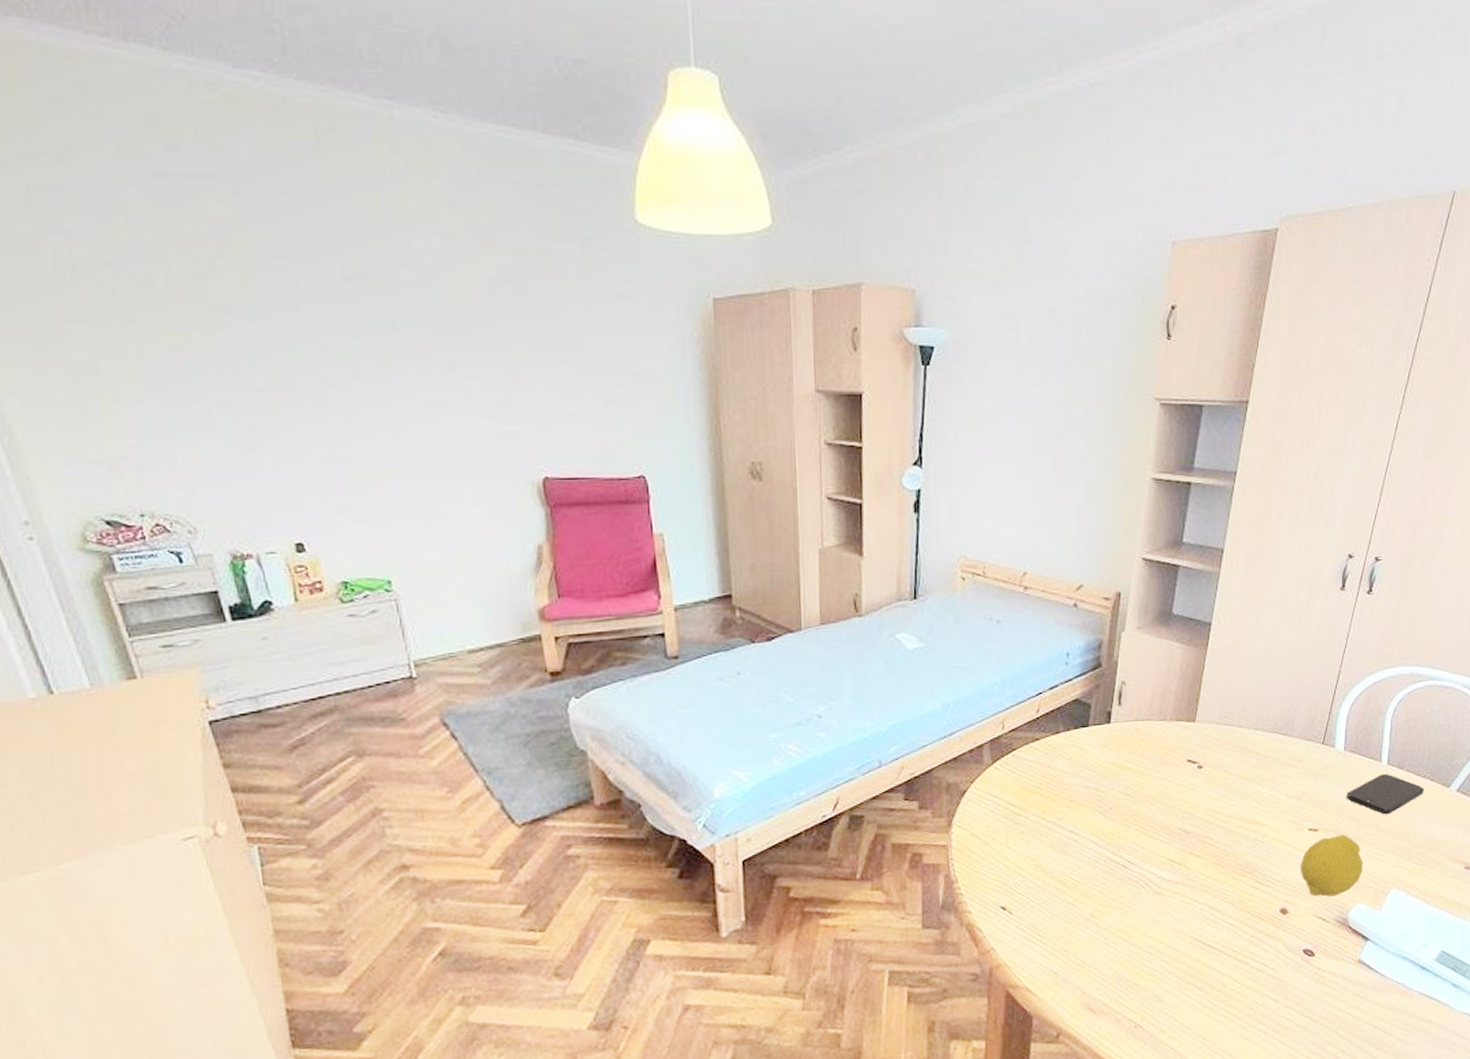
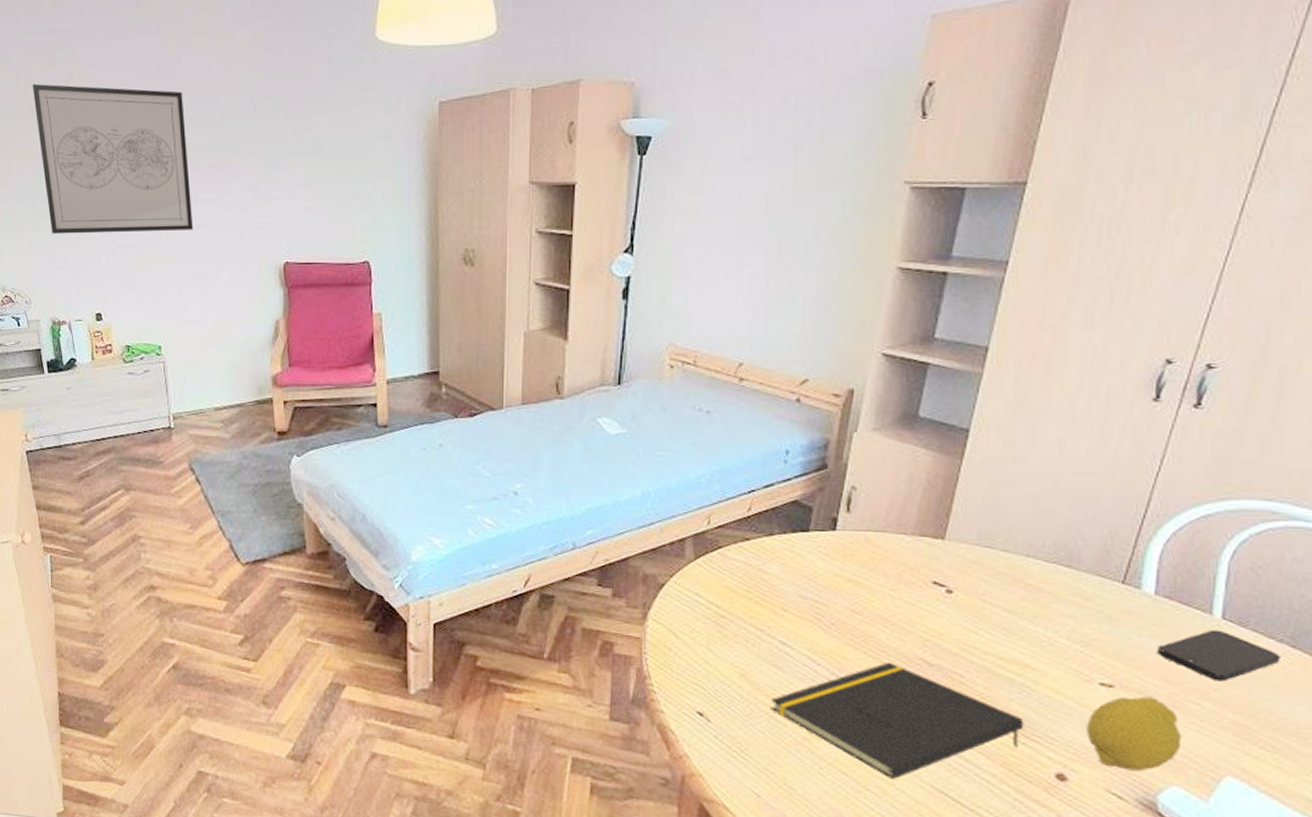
wall art: none [169,244,423,444] -> present [32,83,193,234]
notepad: none [1062,835,1257,938] -> present [770,661,1024,780]

